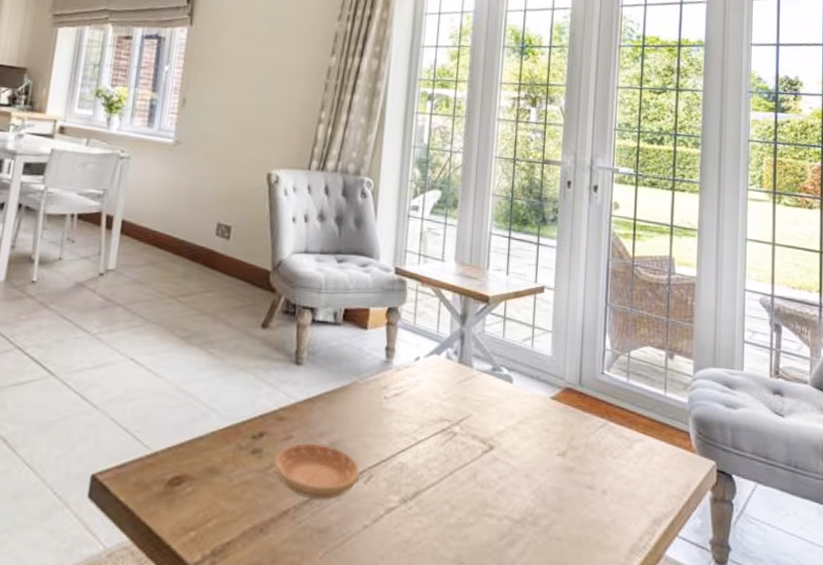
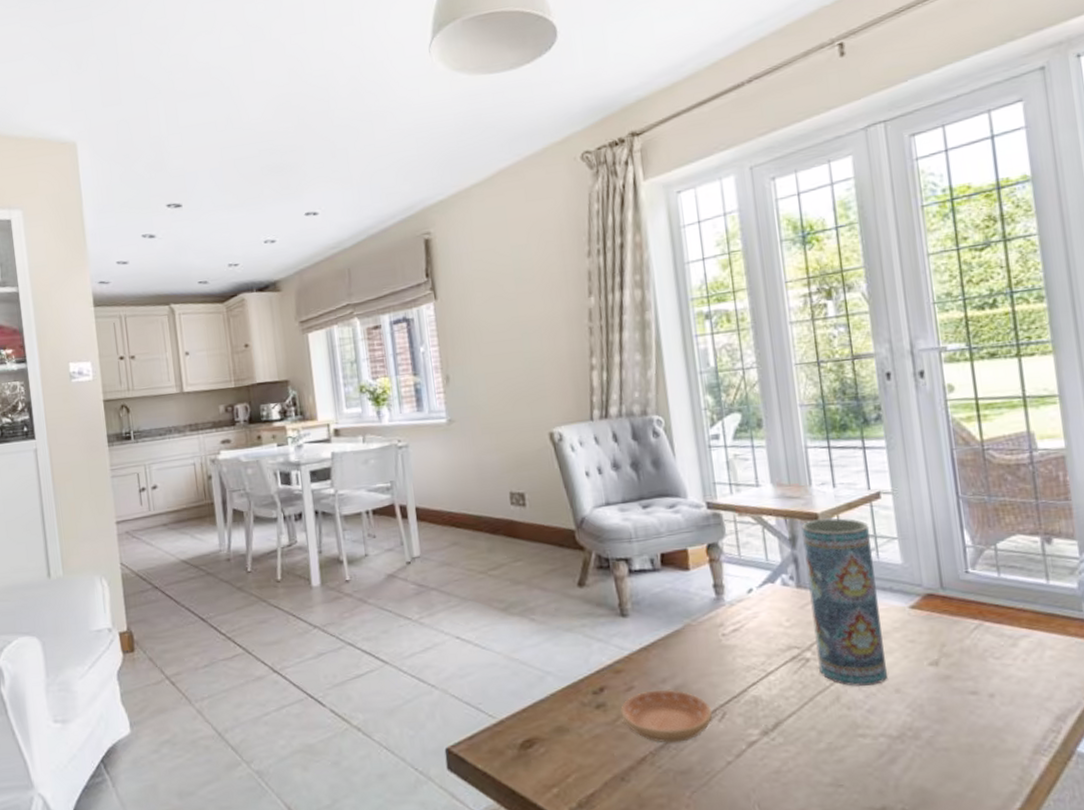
vase: none [463,301,529,467] -> present [801,518,887,686]

